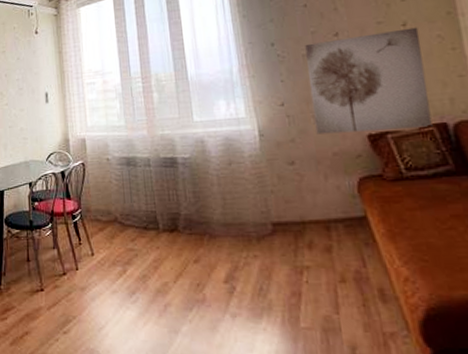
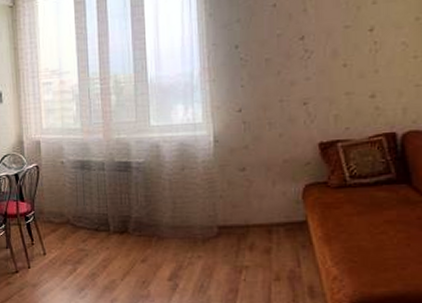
wall art: present [305,27,433,135] -> none [269,33,385,142]

